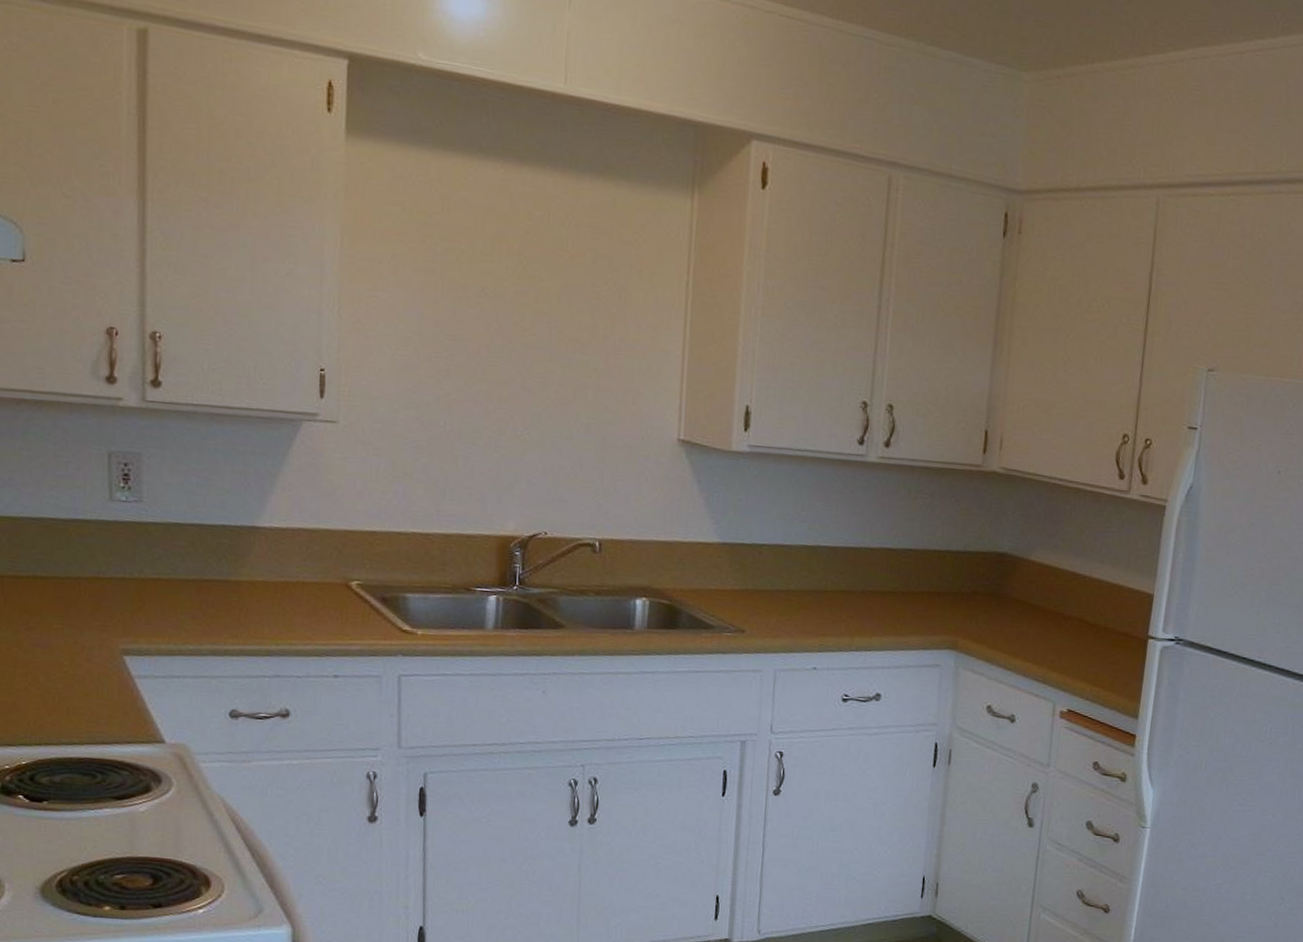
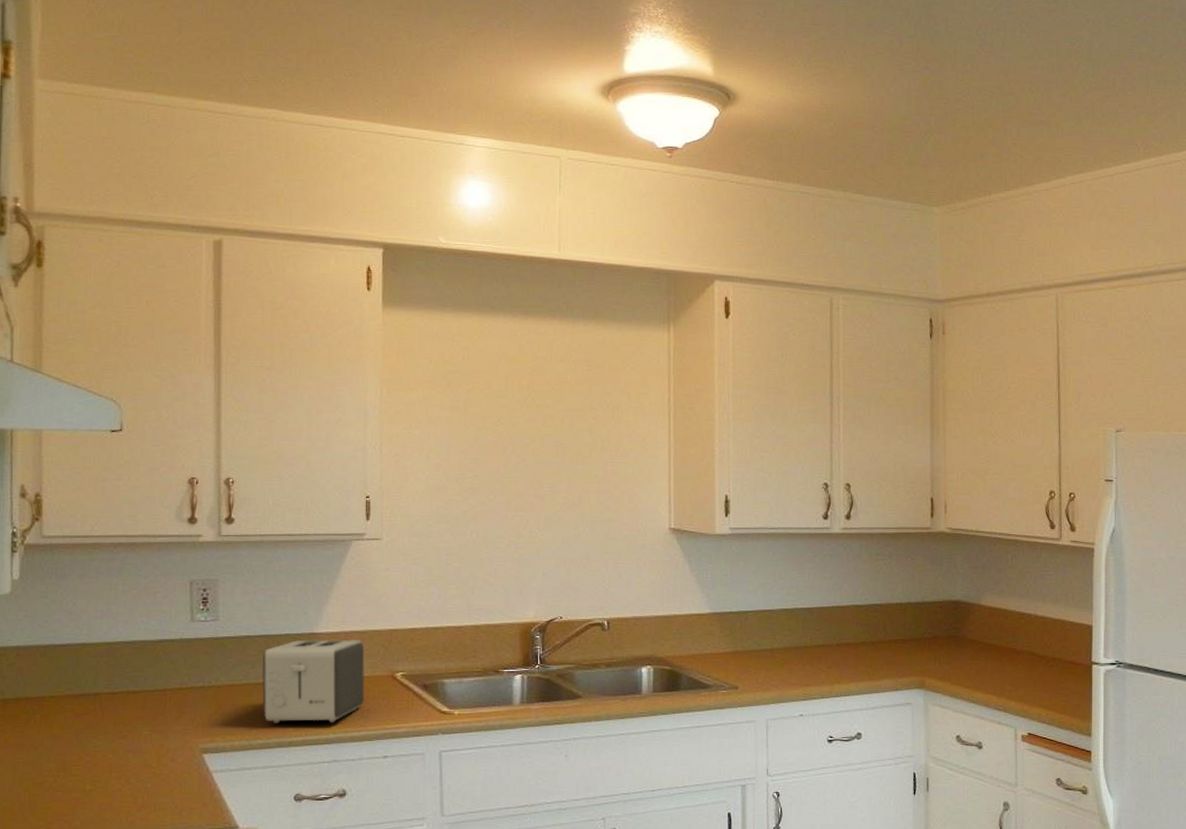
toaster: none [193,533,314,633] -> present [261,639,365,724]

